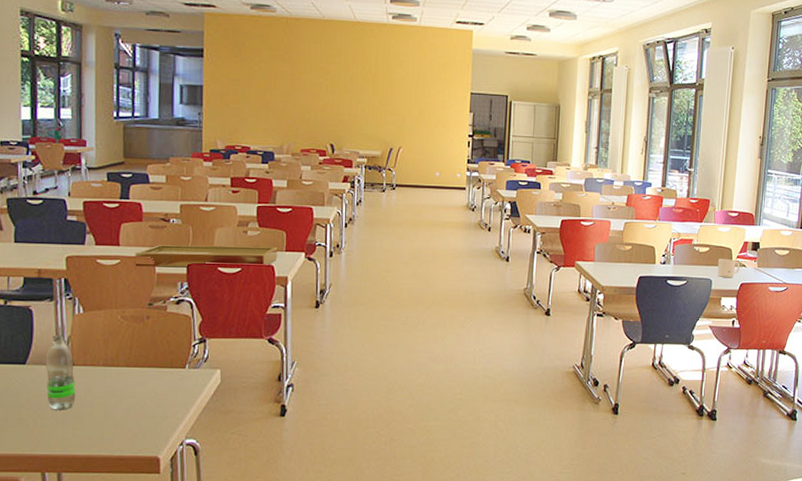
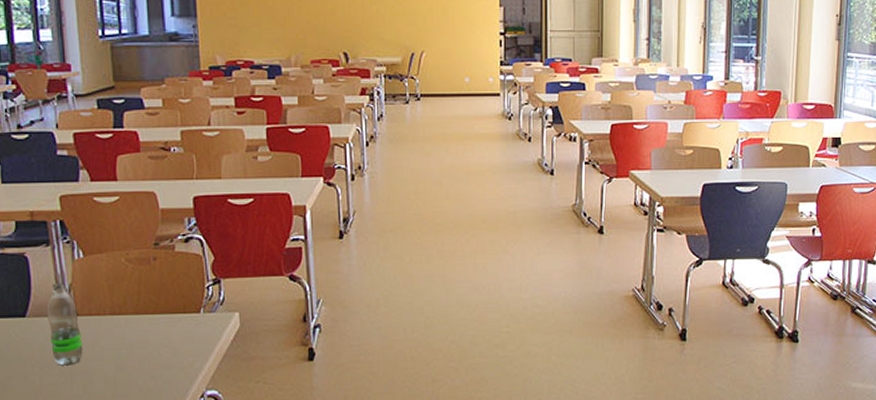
tray: present [135,244,278,268] -> none [135,172,293,203]
mug: present [717,259,740,278] -> none [793,159,819,181]

